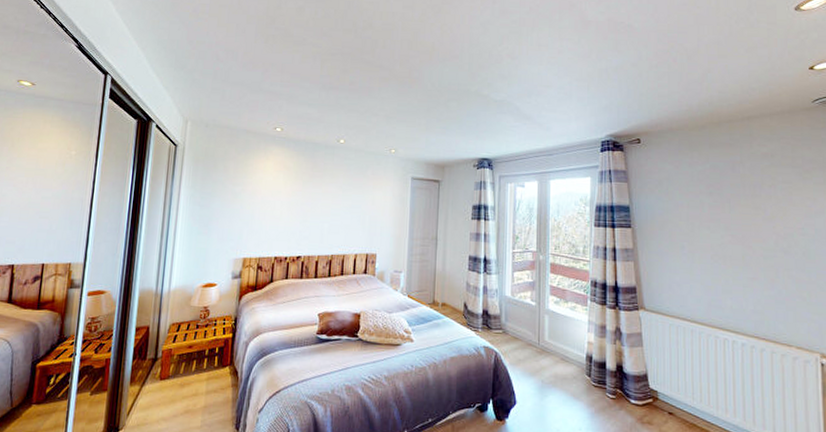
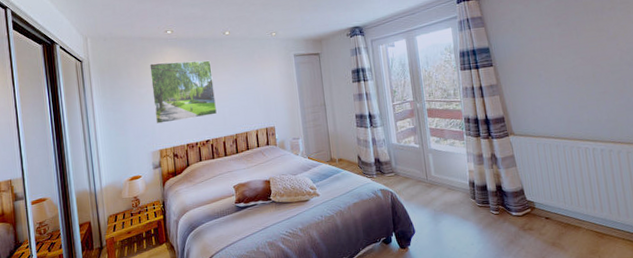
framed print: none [245,160,318,229] -> present [149,60,218,124]

